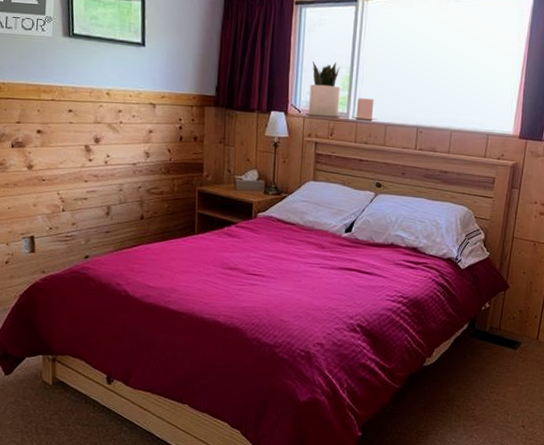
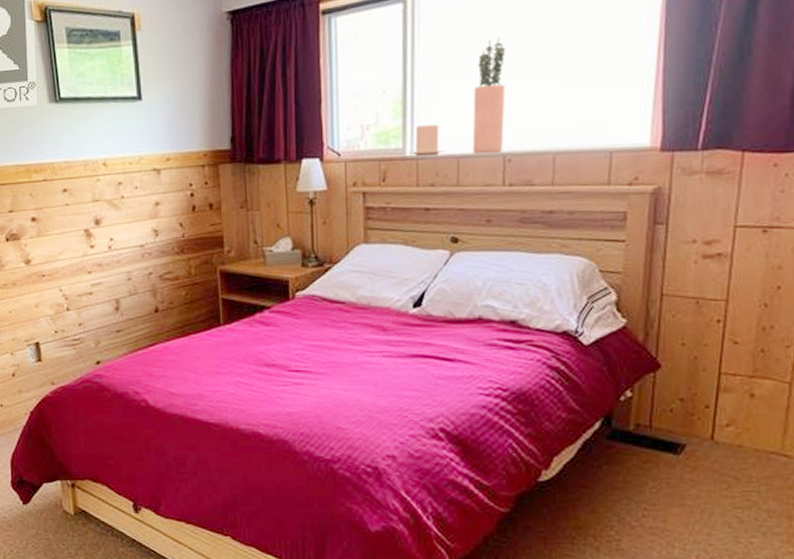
planter: present [305,61,341,119] -> none [346,83,395,160]
vase: none [396,42,425,126] -> present [472,37,506,155]

